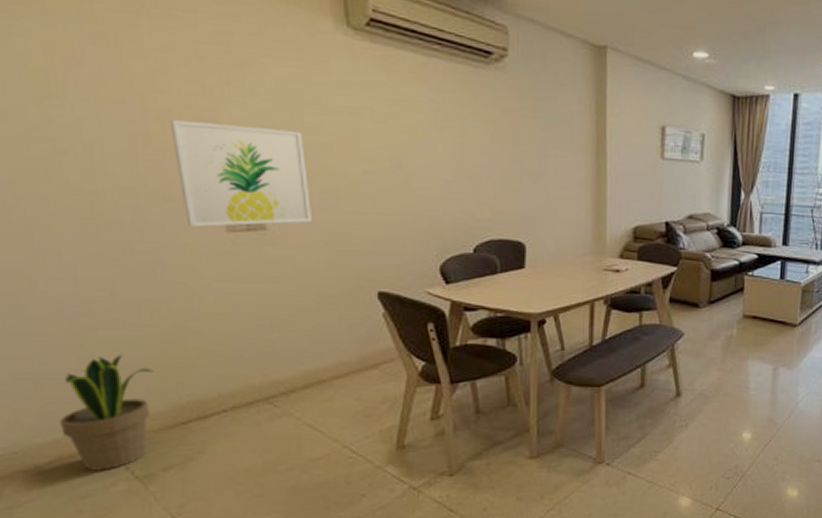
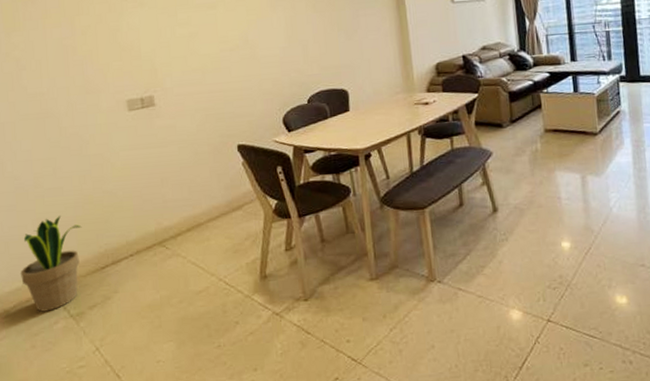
wall art: present [169,119,313,227] -> none [89,27,187,111]

